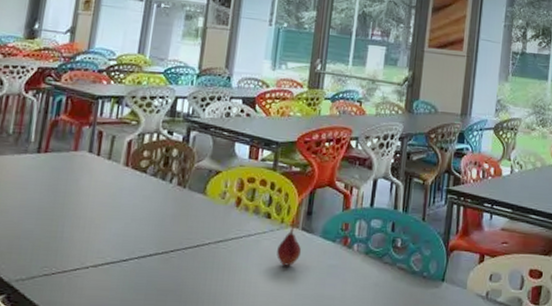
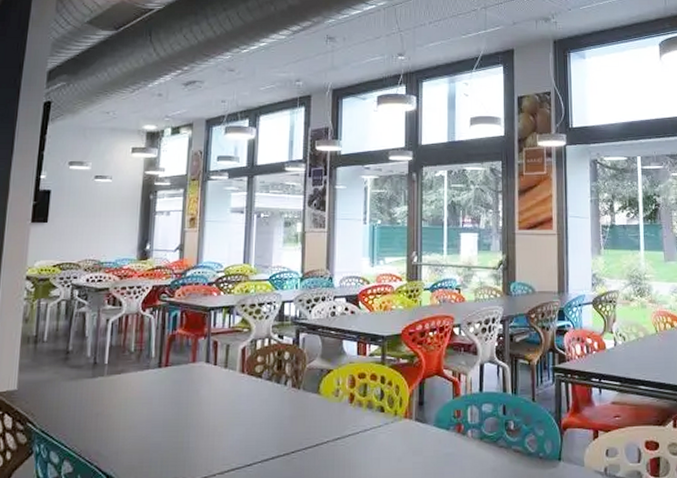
fruit: present [277,222,302,266] -> none [394,413,418,458]

